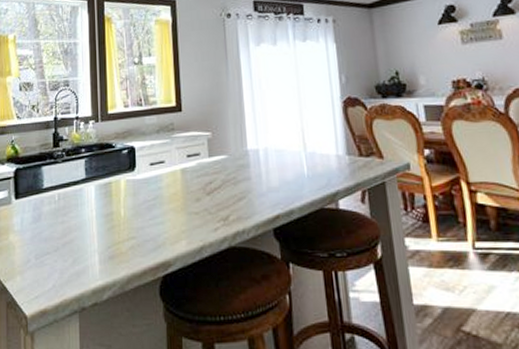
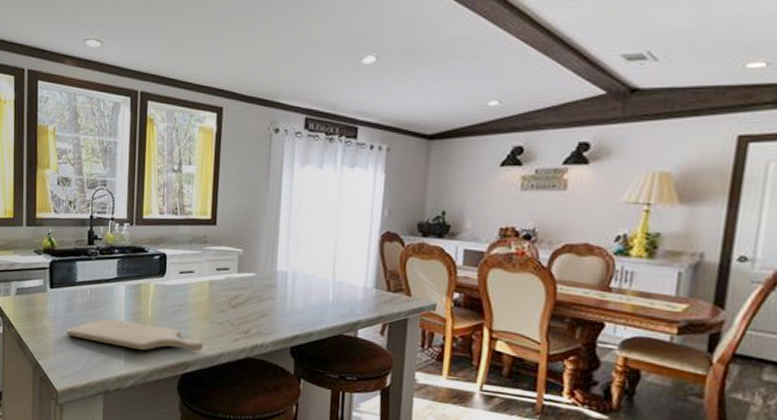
chopping board: none [34,223,183,254] -> present [66,318,203,352]

